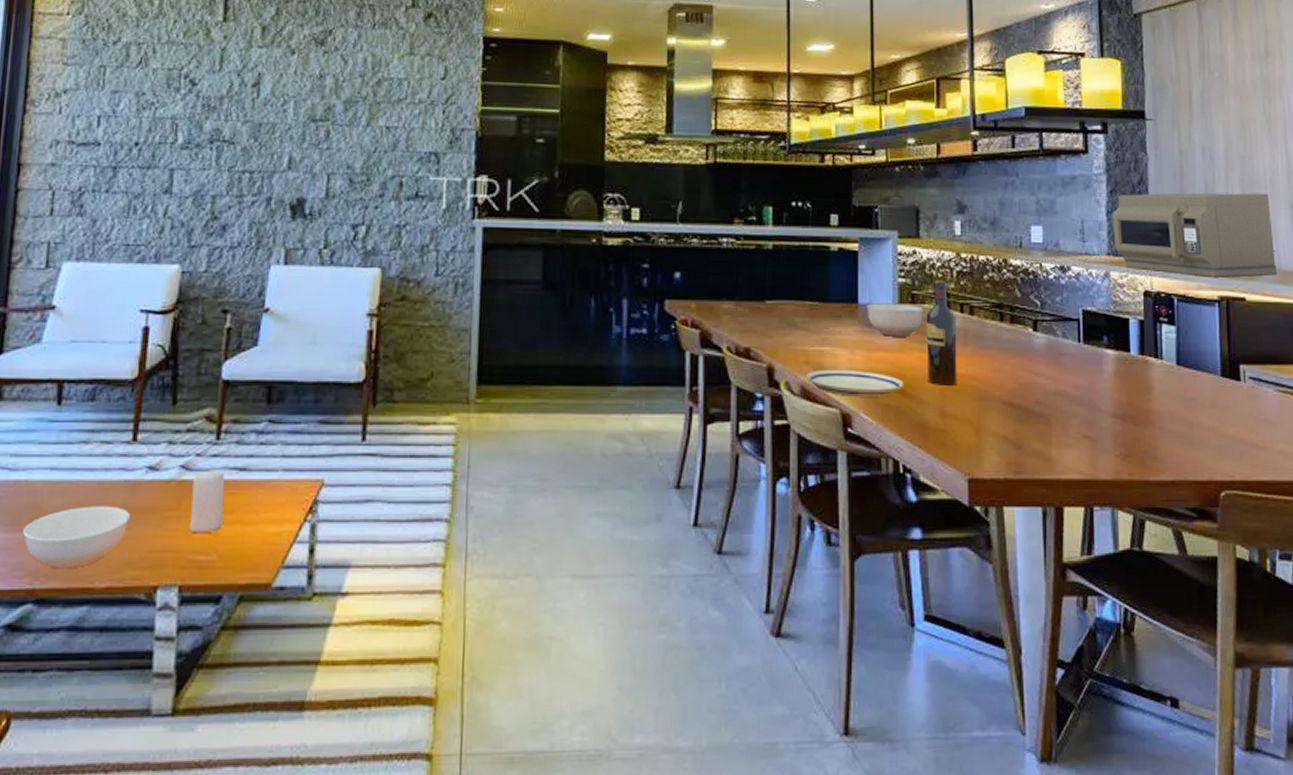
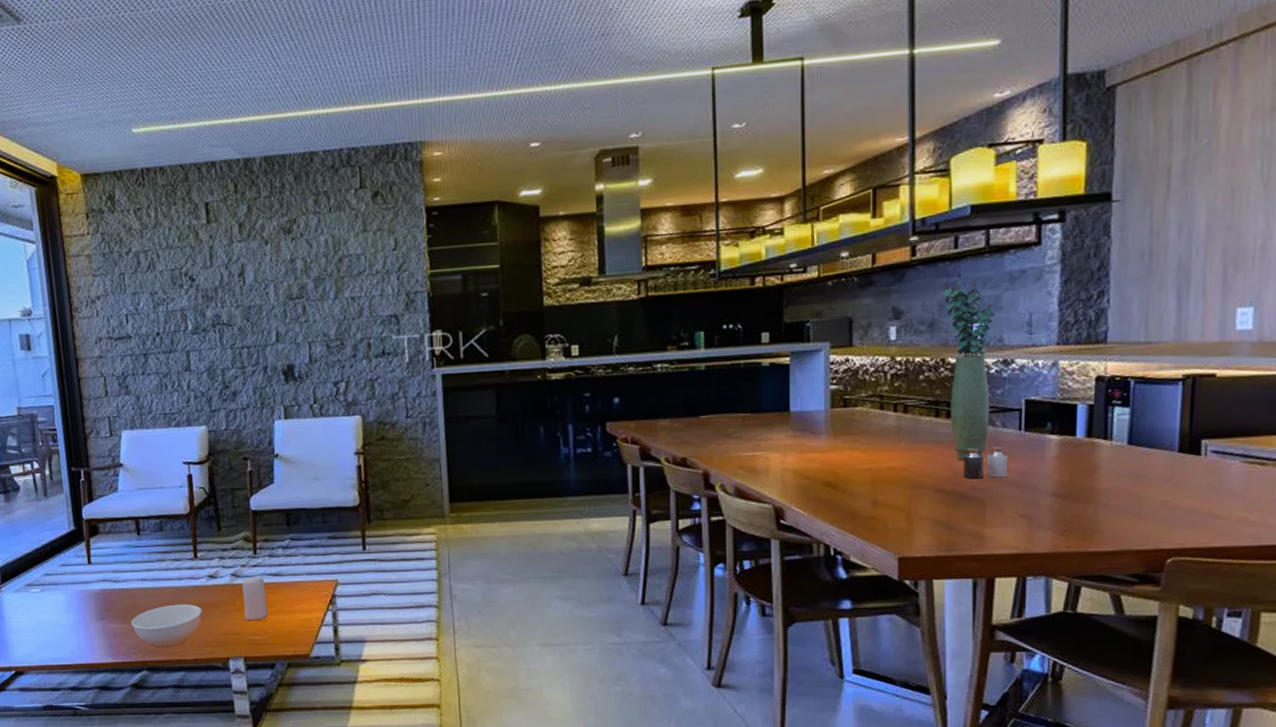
plate: present [806,369,904,397] -> none [740,470,835,494]
bowl: present [867,303,924,337] -> none [798,408,857,439]
wine bottle: present [926,279,957,386] -> none [858,383,890,479]
vase: none [1001,179,1050,371] -> present [941,281,994,461]
candle: none [1028,358,1071,393] -> present [963,447,1009,479]
microwave: present [1113,193,1278,278] -> none [1065,263,1259,357]

